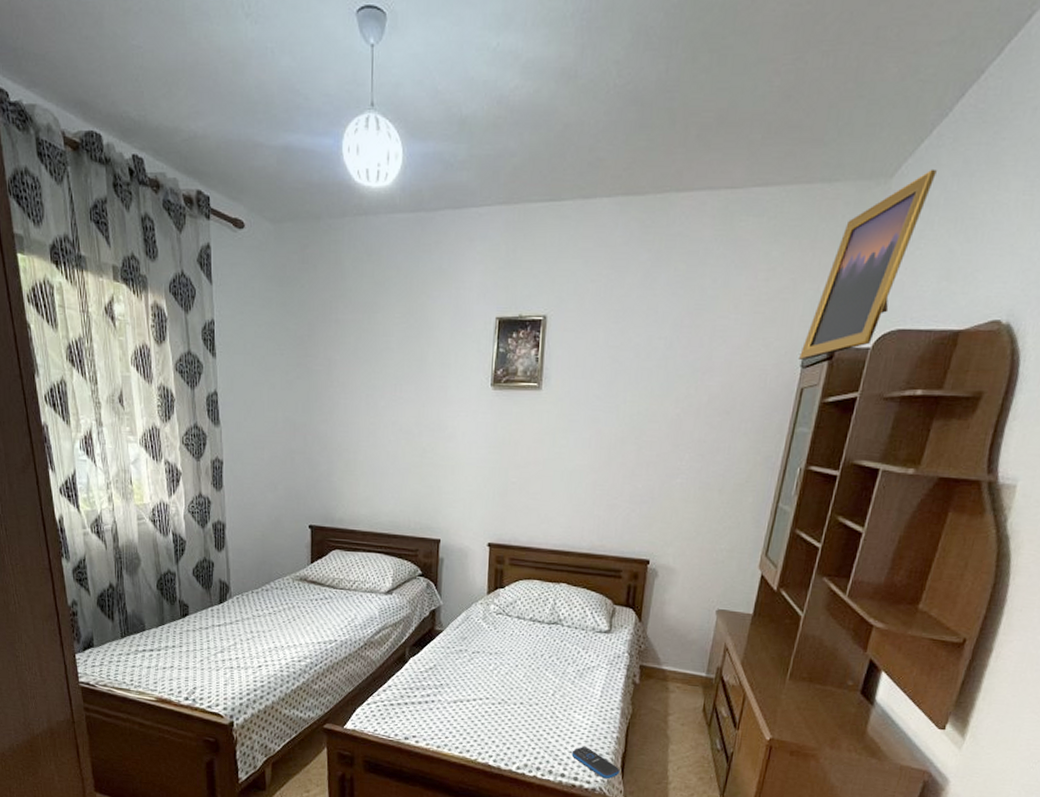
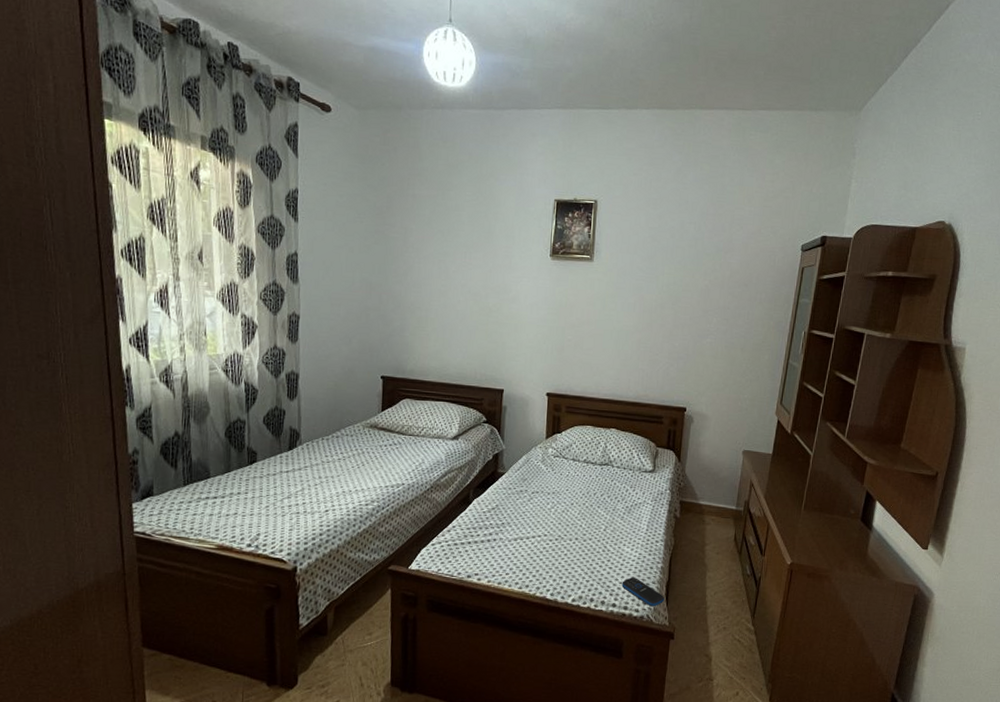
picture frame: present [799,169,937,361] -> none [799,106,892,246]

